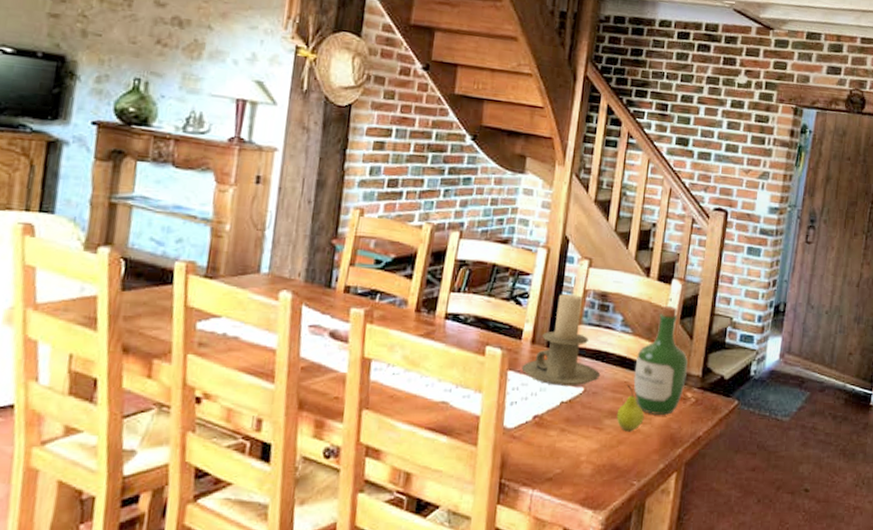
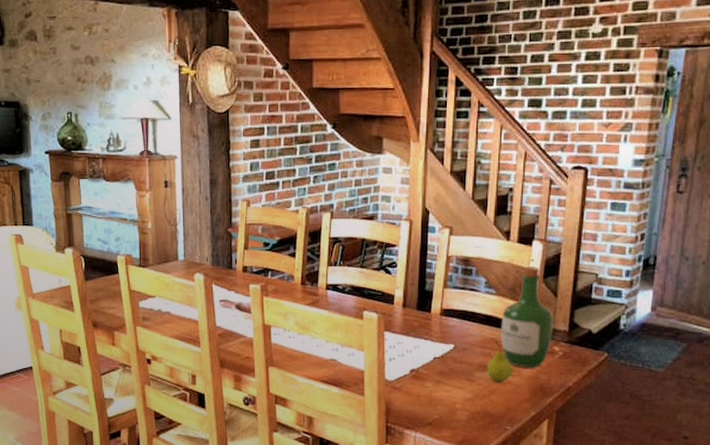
candle holder: present [522,294,601,386] -> none [396,262,469,344]

